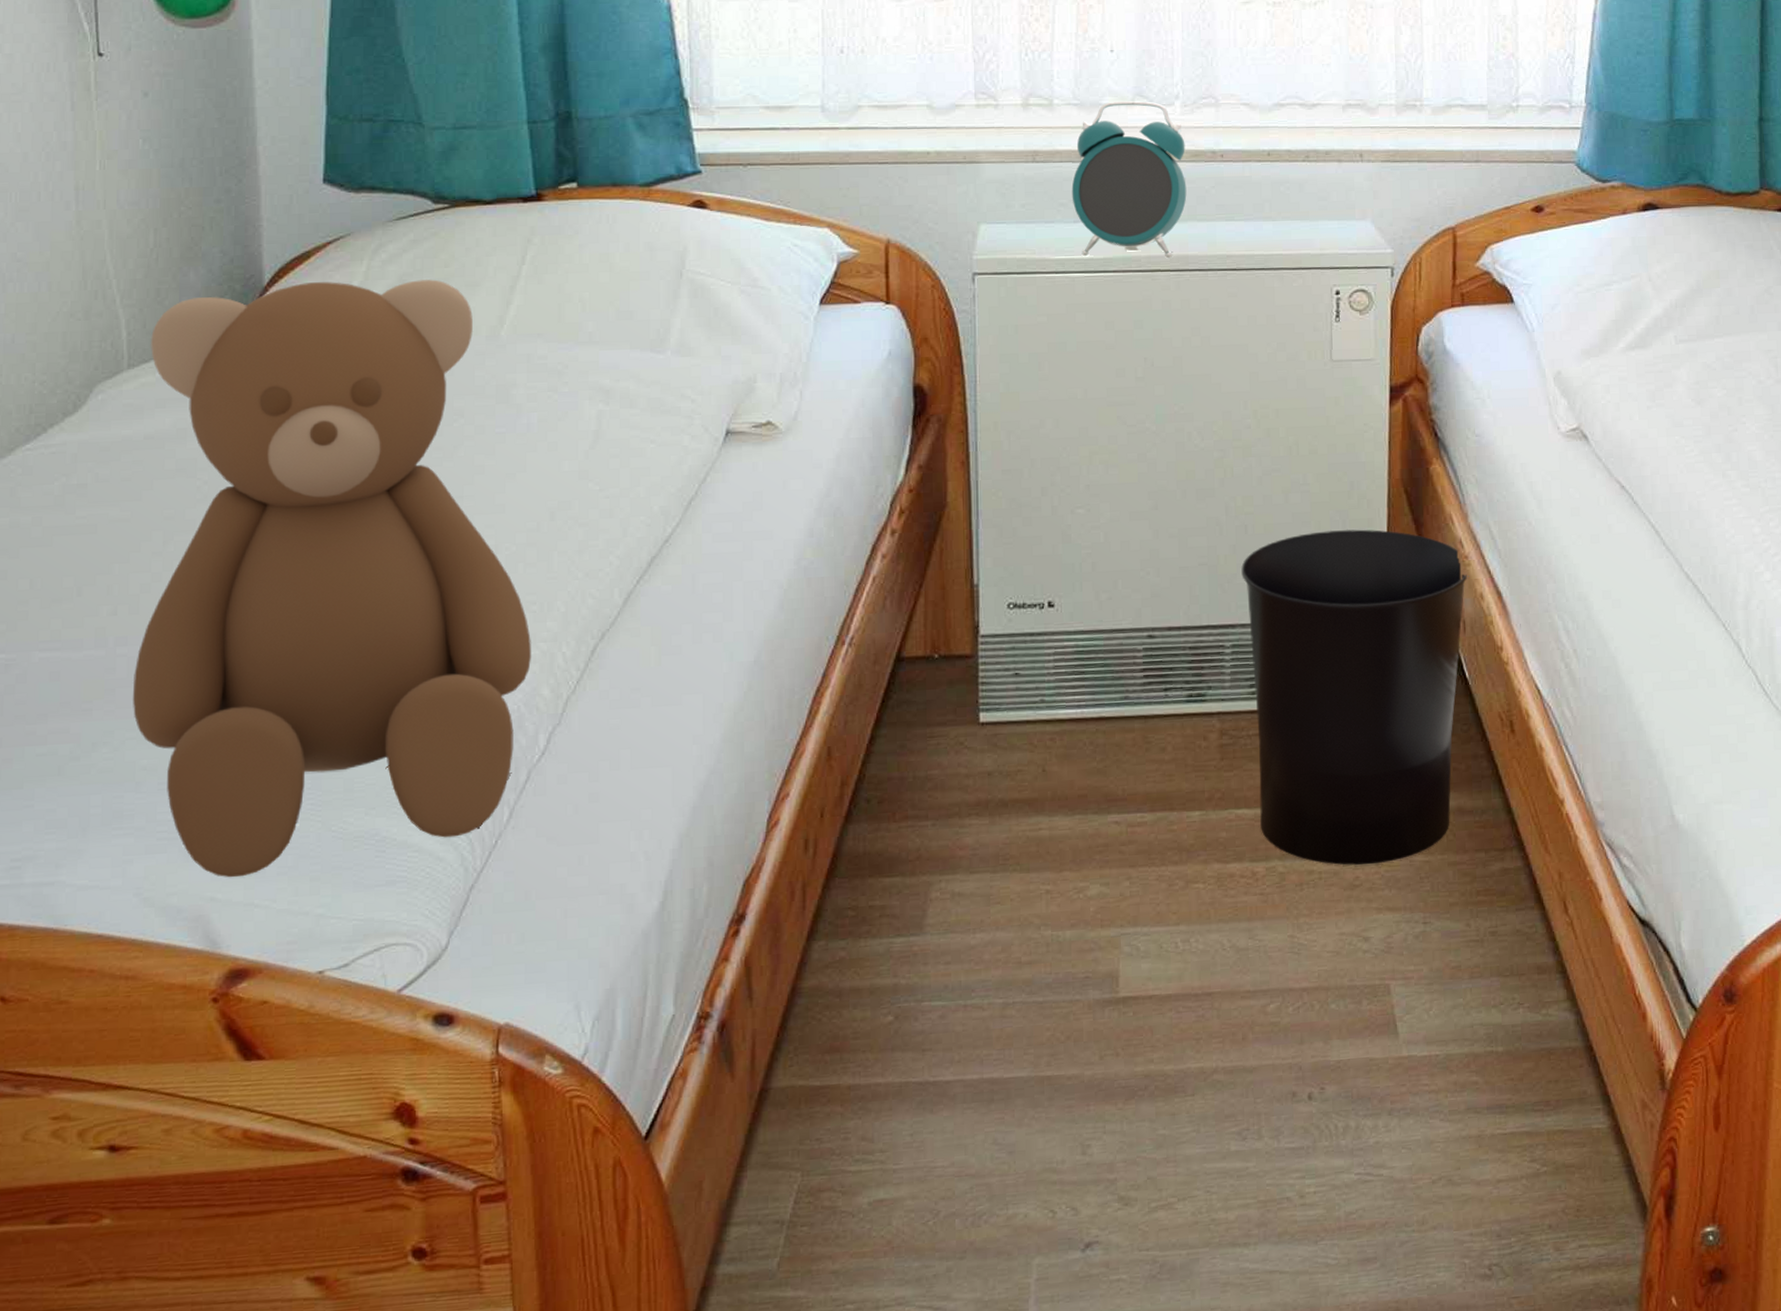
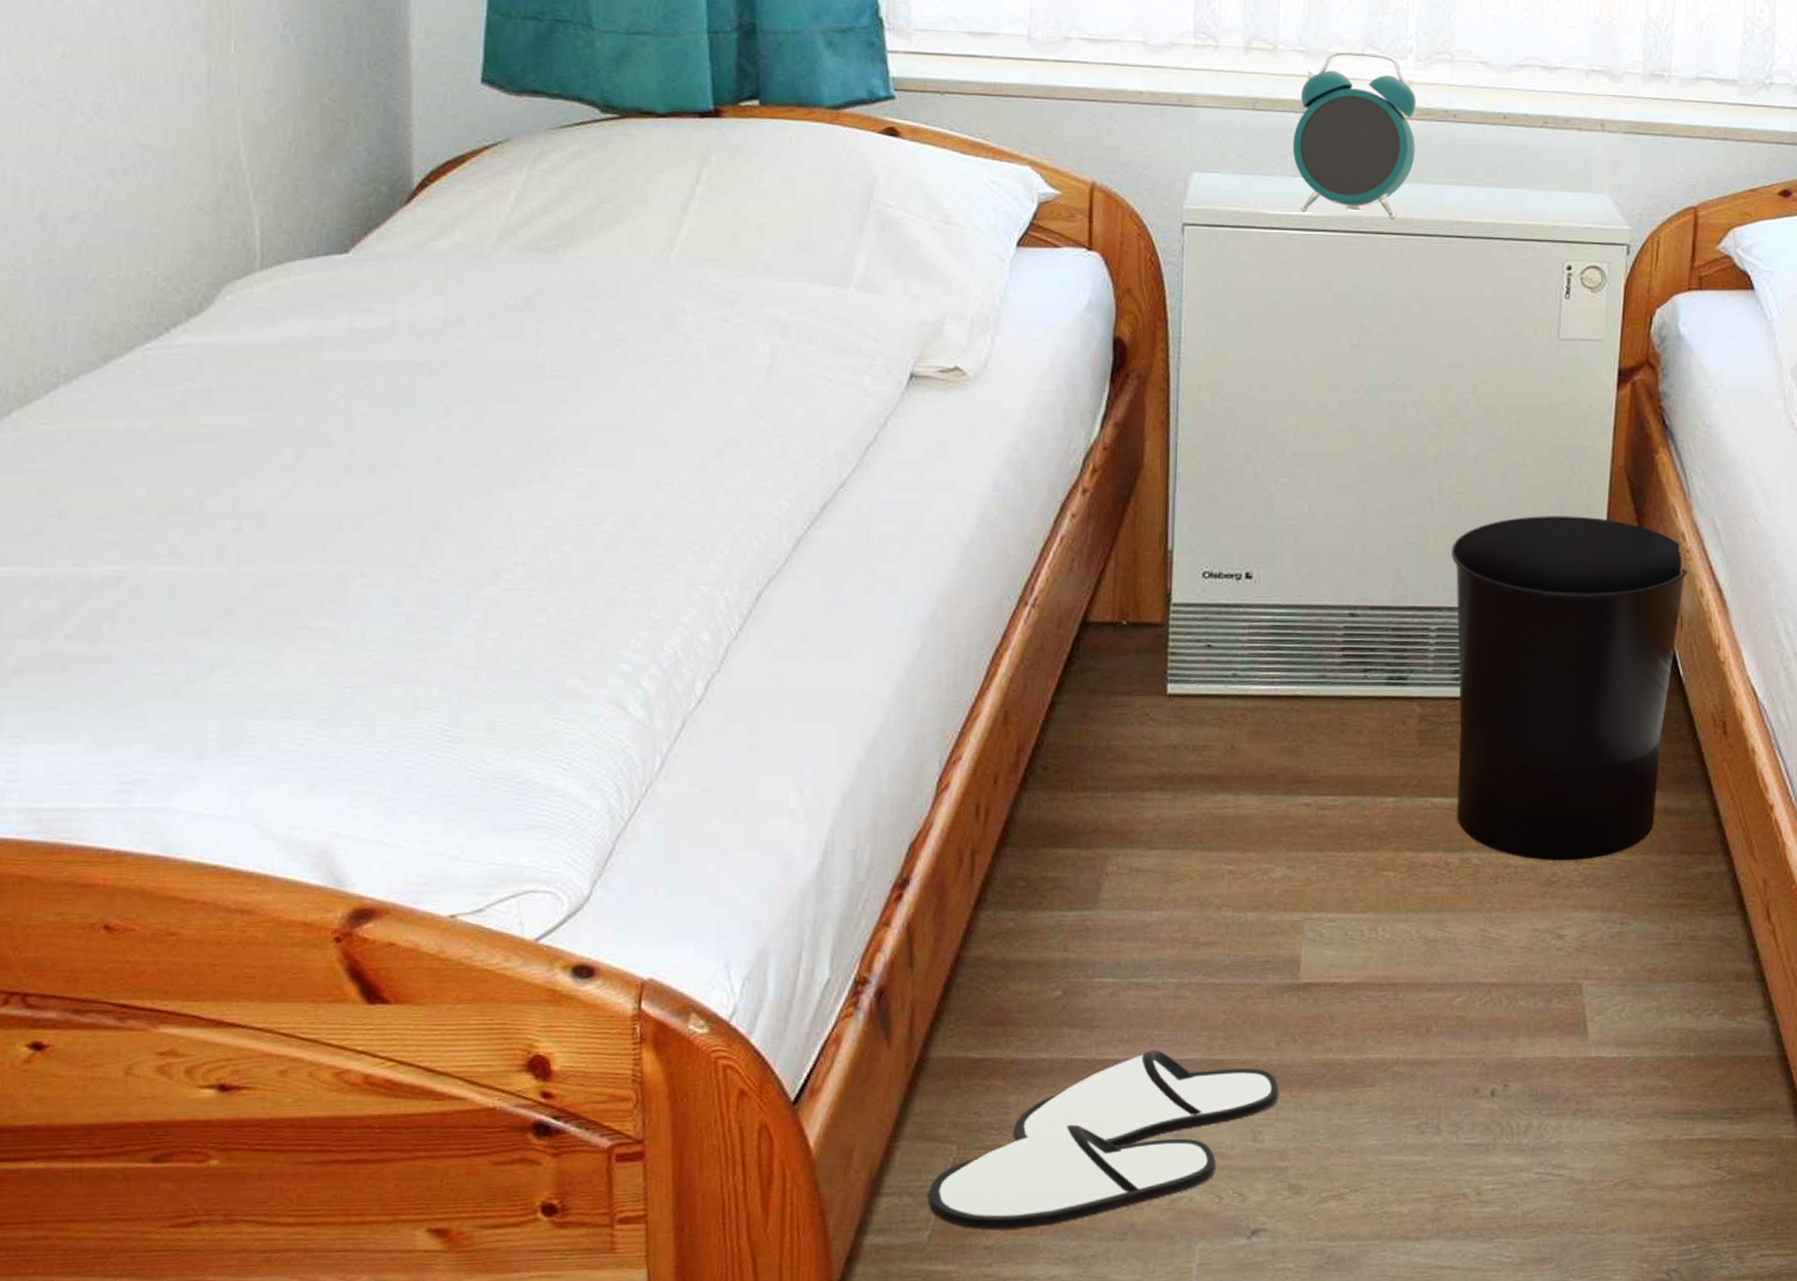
teddy bear: present [133,279,532,878] -> none [256,189,692,814]
slippers: none [775,1069,1105,1255] -> present [928,1050,1279,1231]

